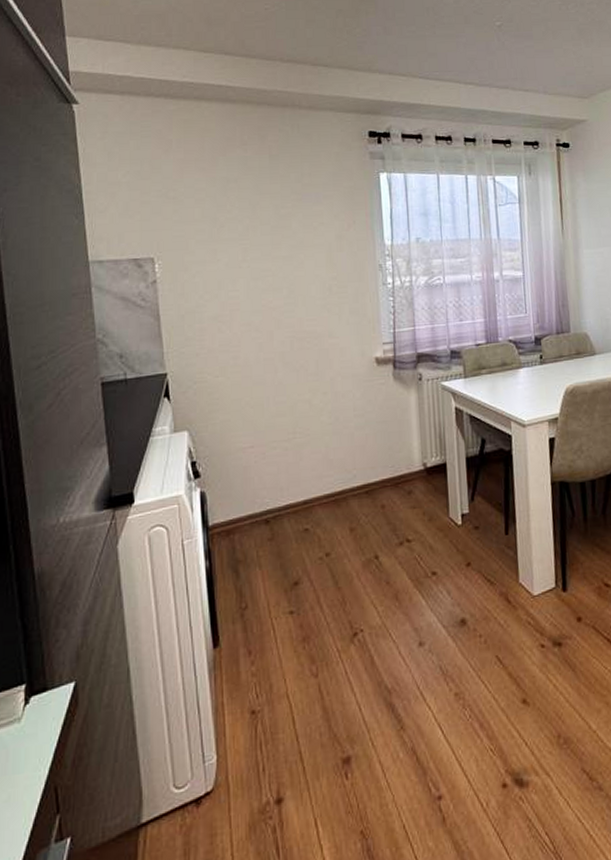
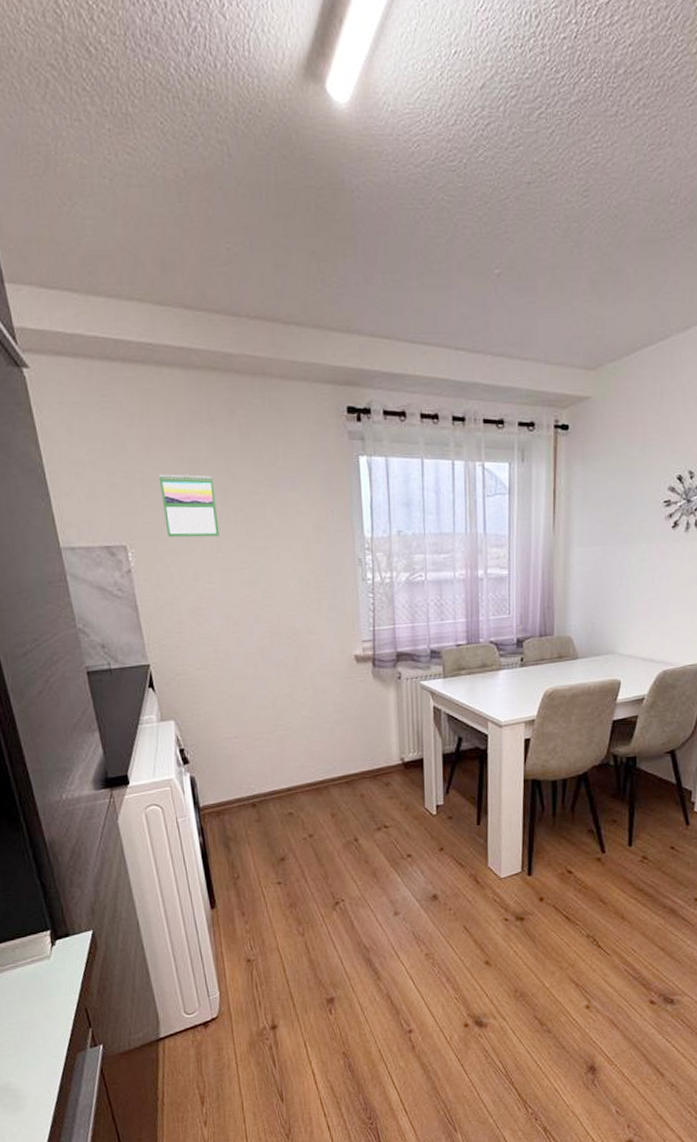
calendar: none [191,192,246,249] -> present [158,474,220,538]

